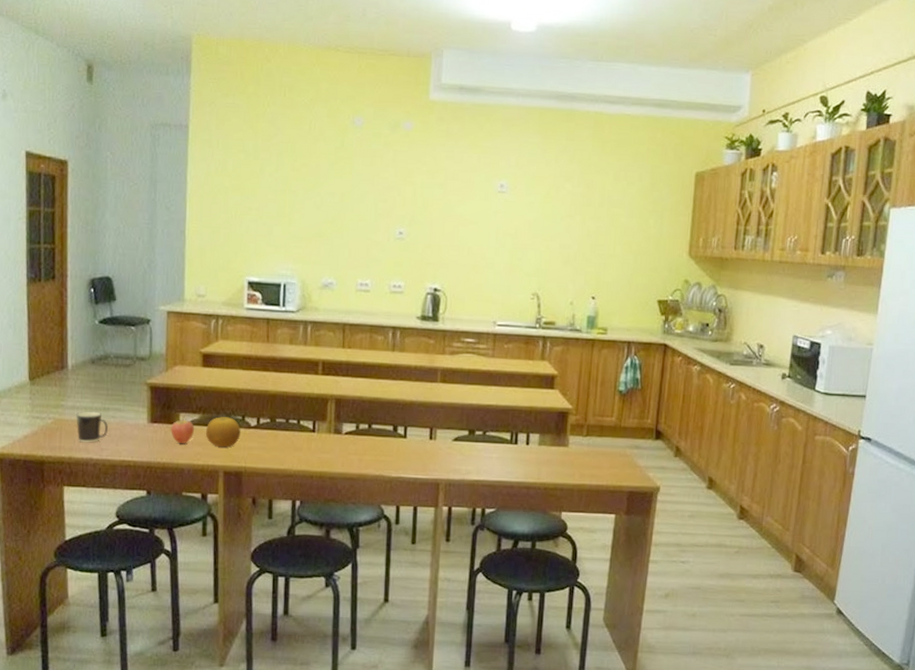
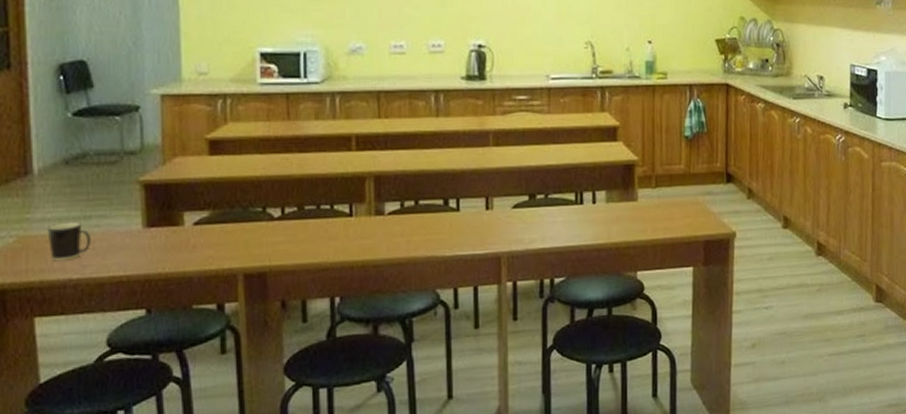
fruit: present [171,416,195,444] -> none [173,215,204,249]
fruit: present [205,417,241,447] -> none [217,210,262,247]

